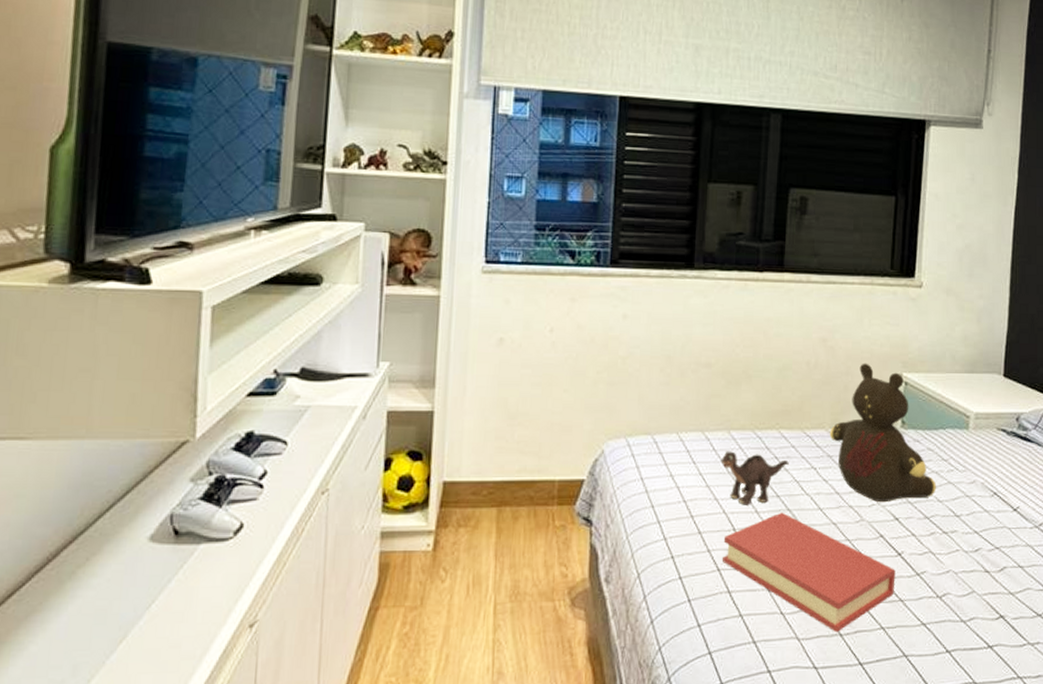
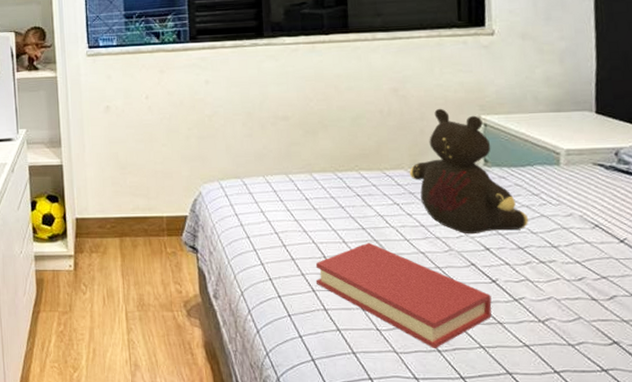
dinosaur toy: present [722,451,789,505] -> none [307,190,371,236]

